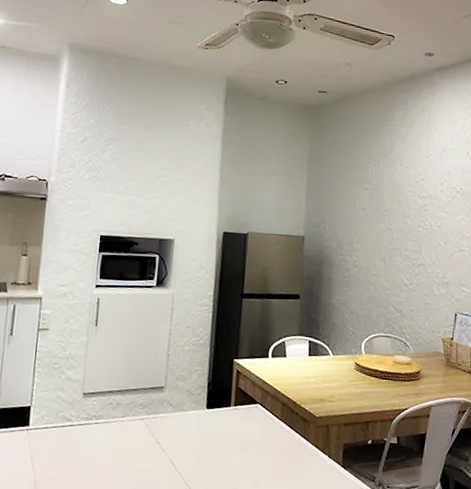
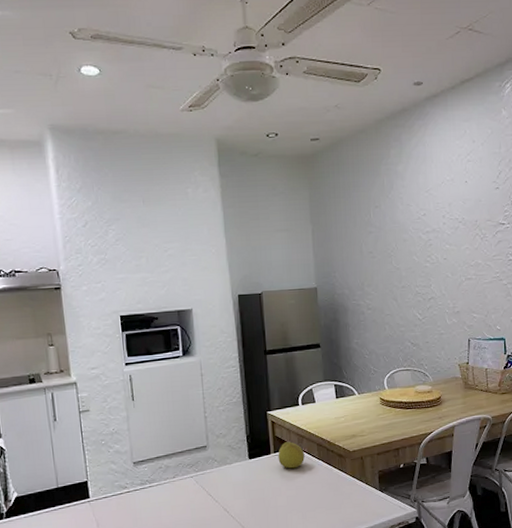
lemon: none [237,396,267,427] -> present [278,442,305,469]

